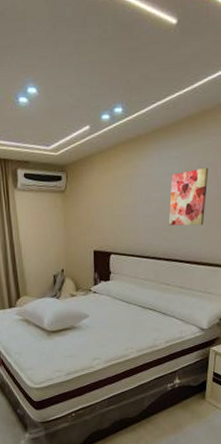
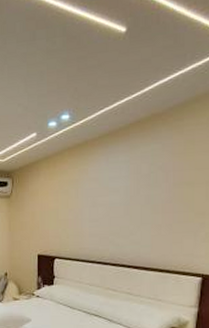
wall art: present [168,167,209,226] -> none [116,171,159,231]

